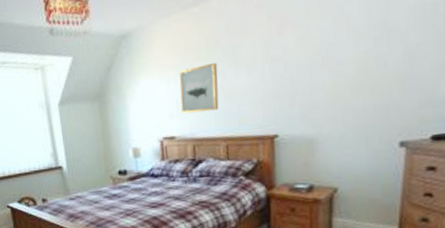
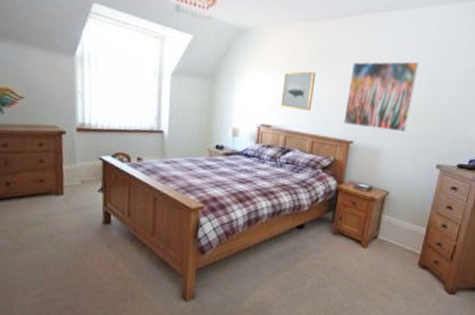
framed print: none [260,14,353,117] -> present [343,61,420,133]

